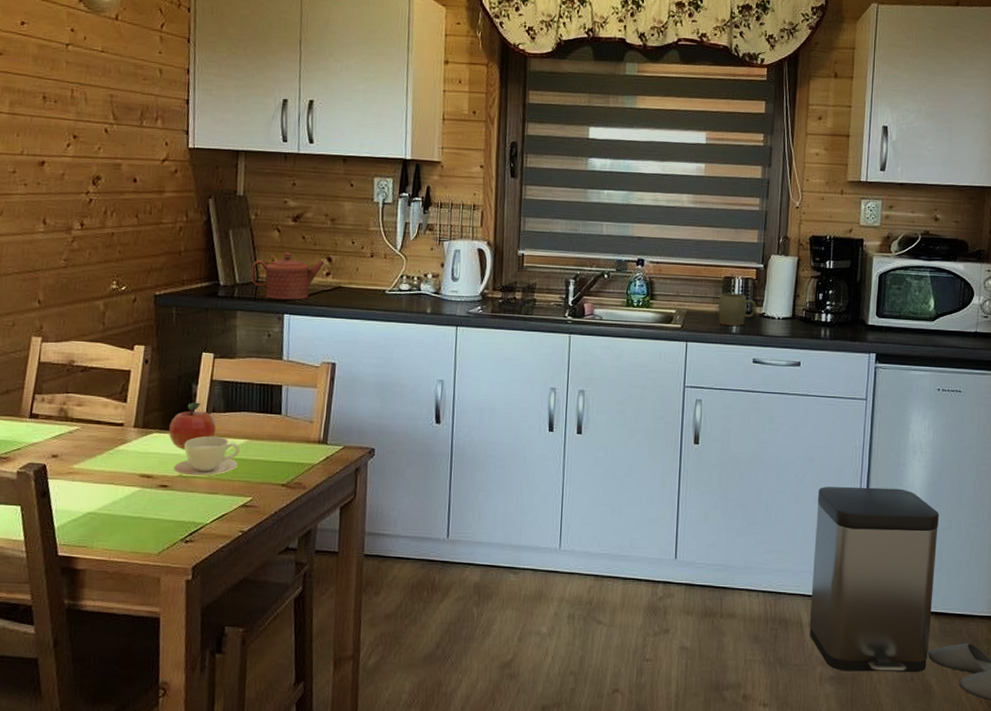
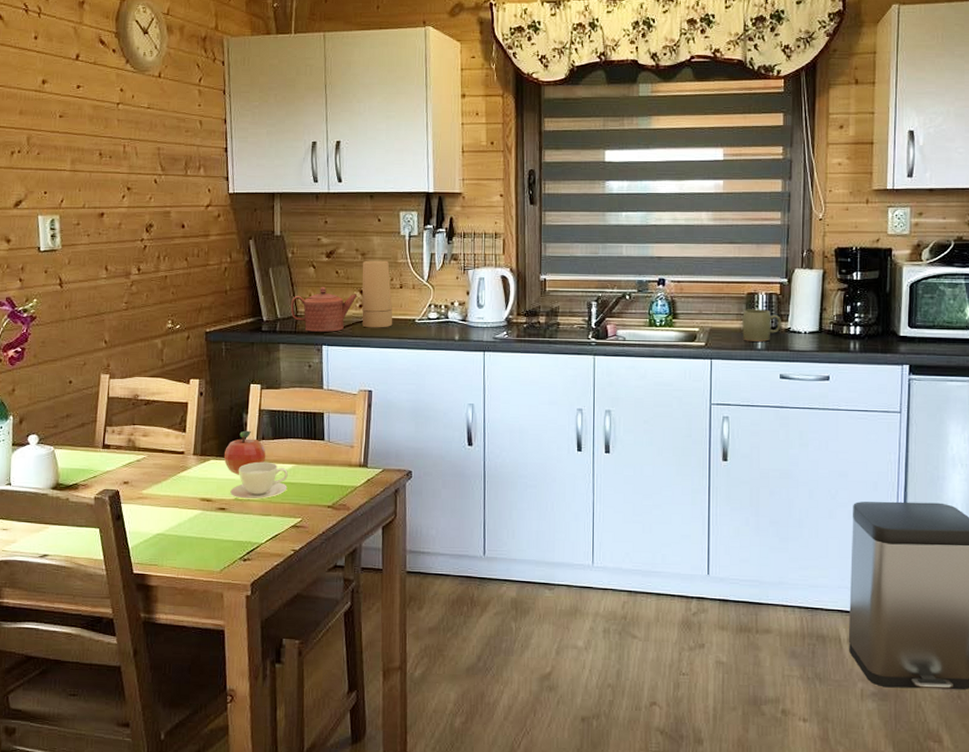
canister: none [328,226,362,298] -> present [362,260,393,328]

